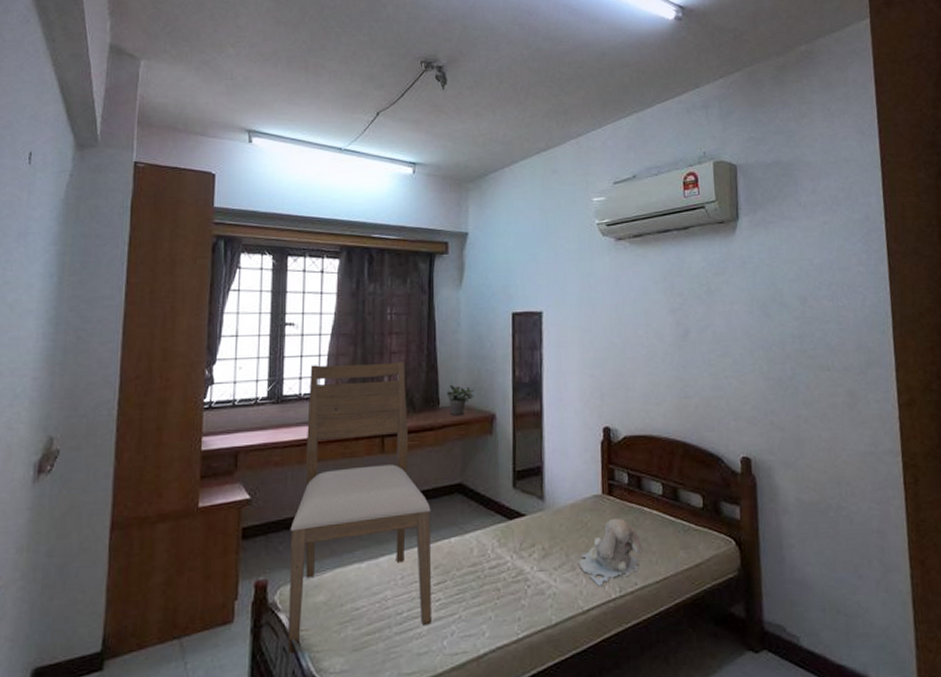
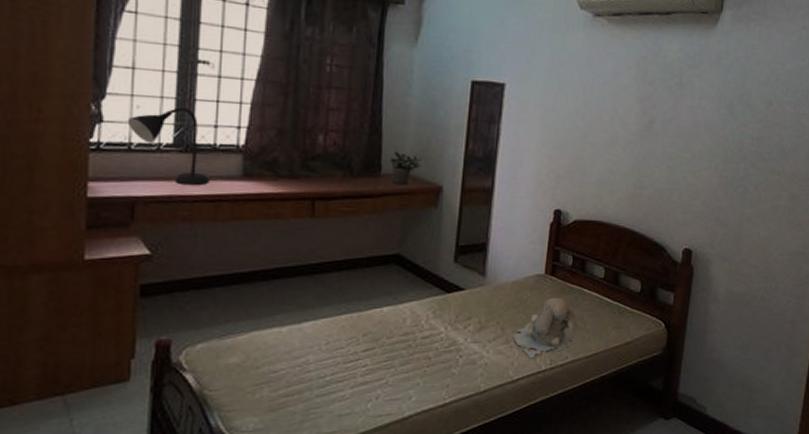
desk lamp: none [232,365,297,433] -> present [127,107,210,186]
chair: present [287,361,431,655] -> none [193,113,364,414]

